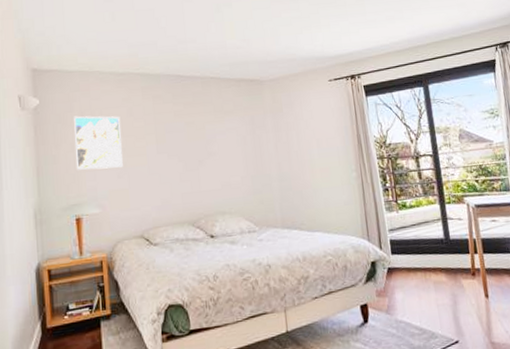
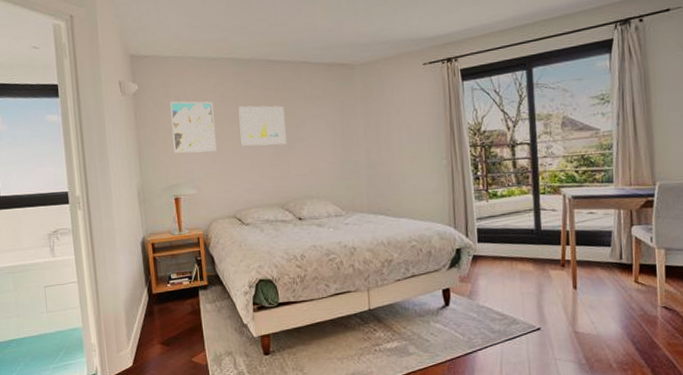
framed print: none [146,120,197,162] -> present [238,105,287,146]

